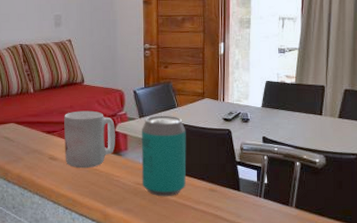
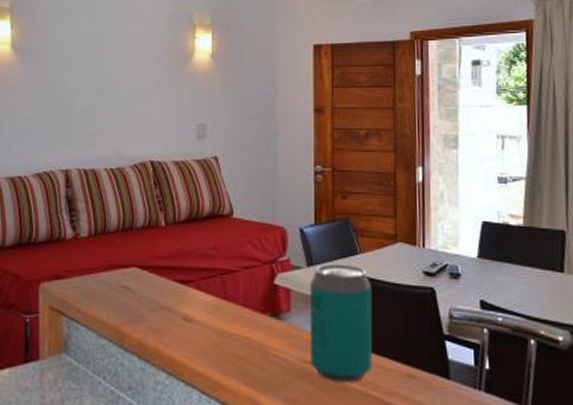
mug: present [64,110,115,168] -> none [204,253,274,336]

